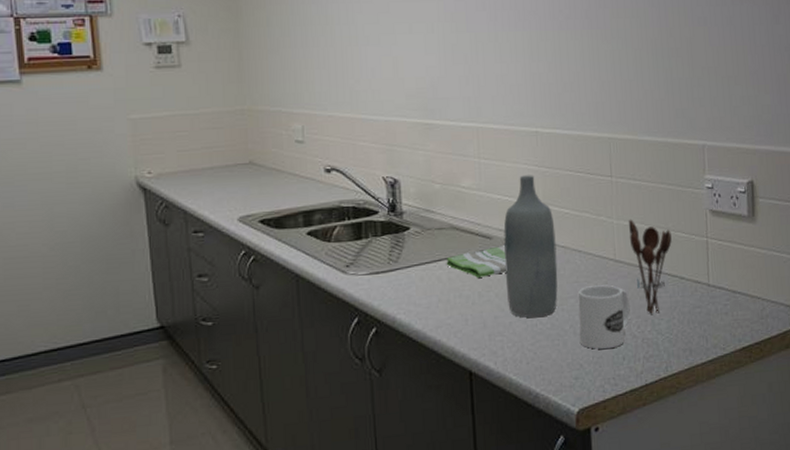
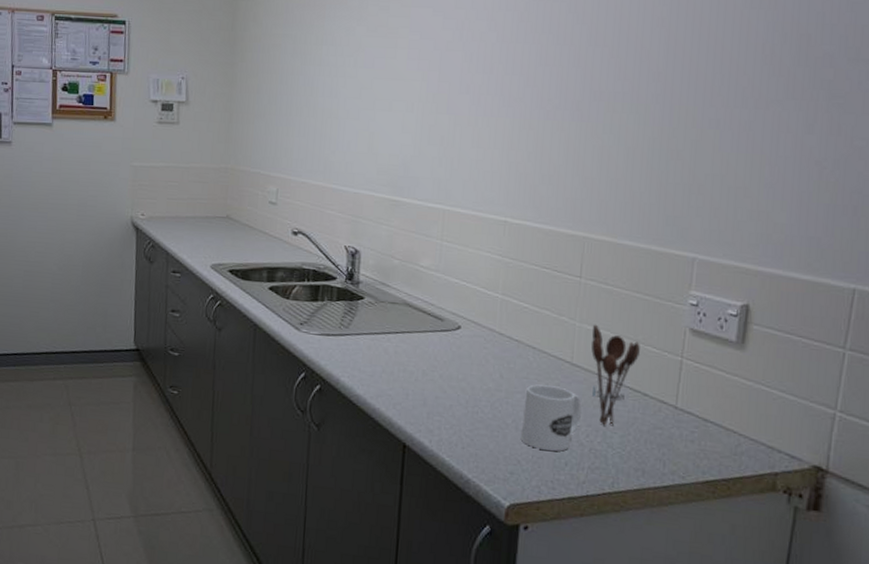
dish towel: present [446,244,506,278] -> none [394,328,457,357]
bottle: present [503,175,558,318] -> none [451,263,511,406]

